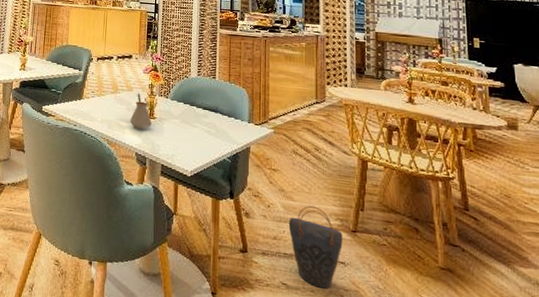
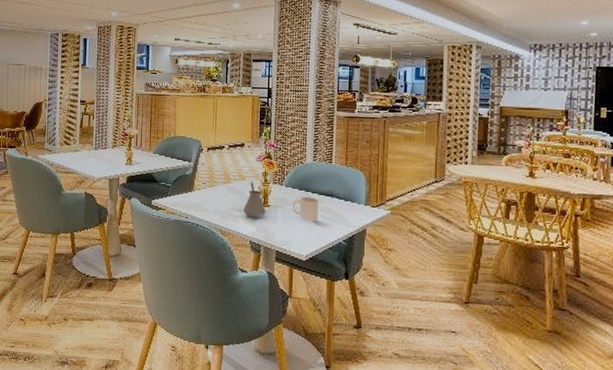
cup: none [177,110,203,138] -> present [292,196,319,223]
shopping bag: present [288,205,343,289] -> none [402,281,455,356]

